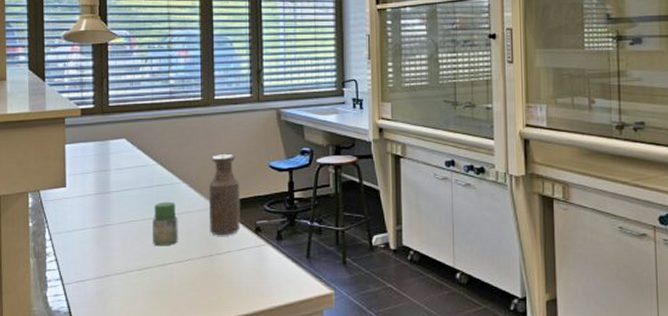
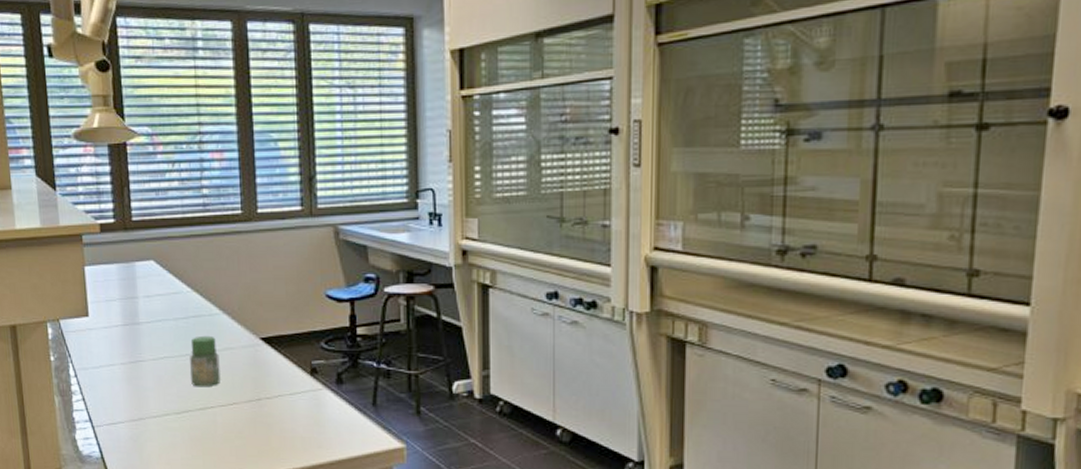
bottle: present [208,154,240,236] -> none [253,281,293,377]

